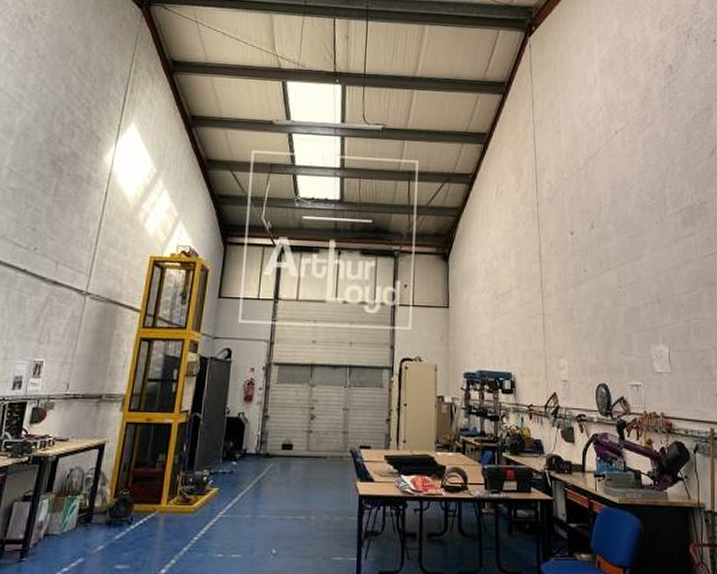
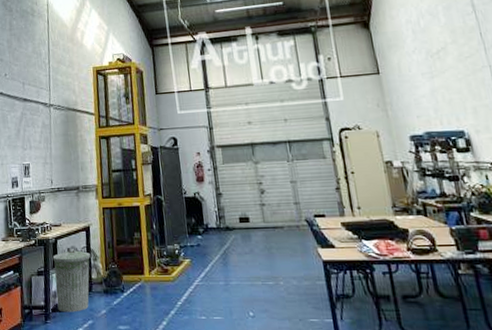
trash can: none [40,470,99,548] -> present [52,249,91,312]

